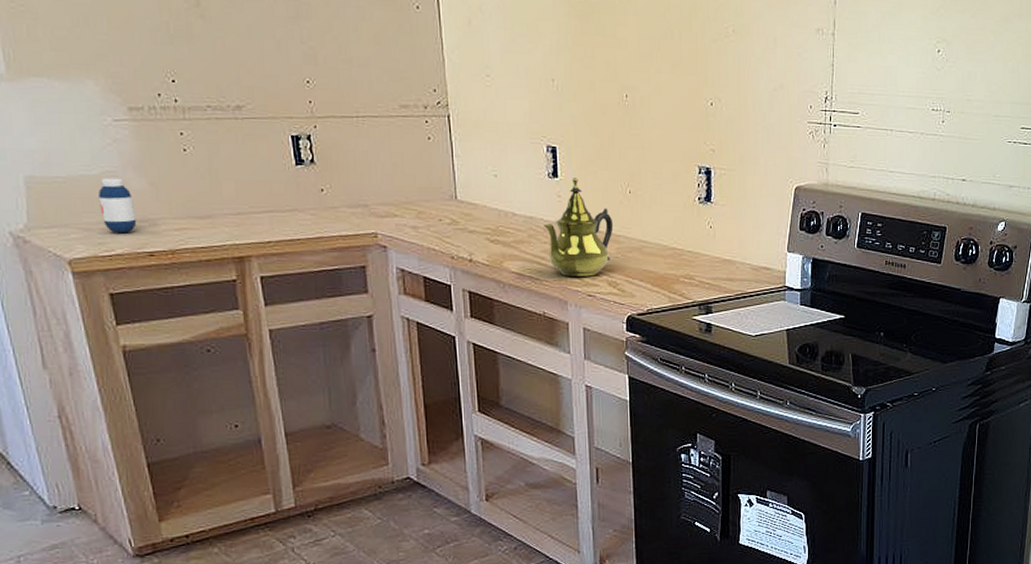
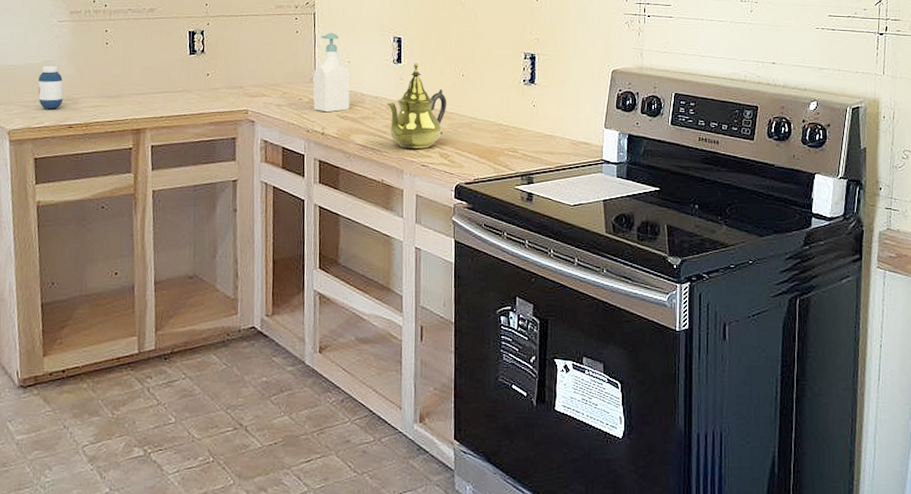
soap bottle: none [453,140,500,236] -> present [313,33,350,113]

